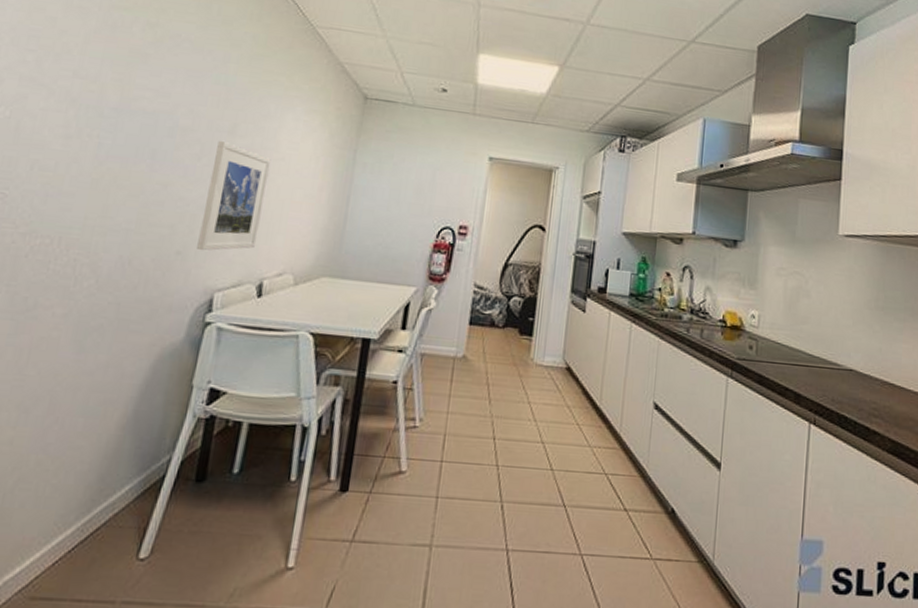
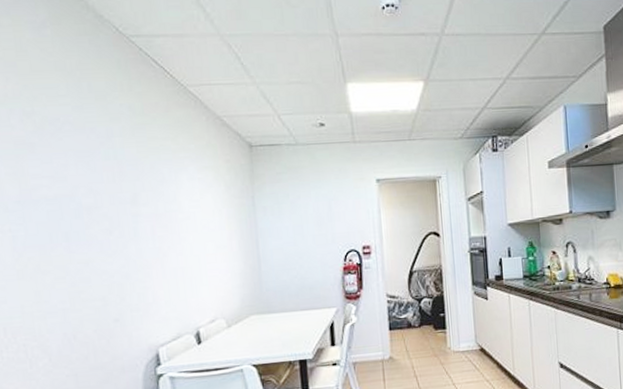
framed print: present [197,140,271,251] -> none [124,211,185,315]

